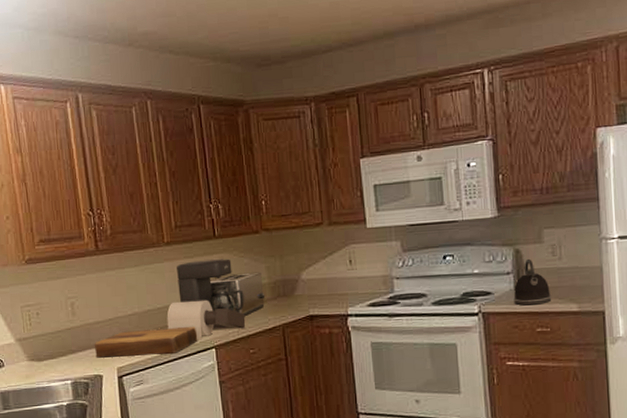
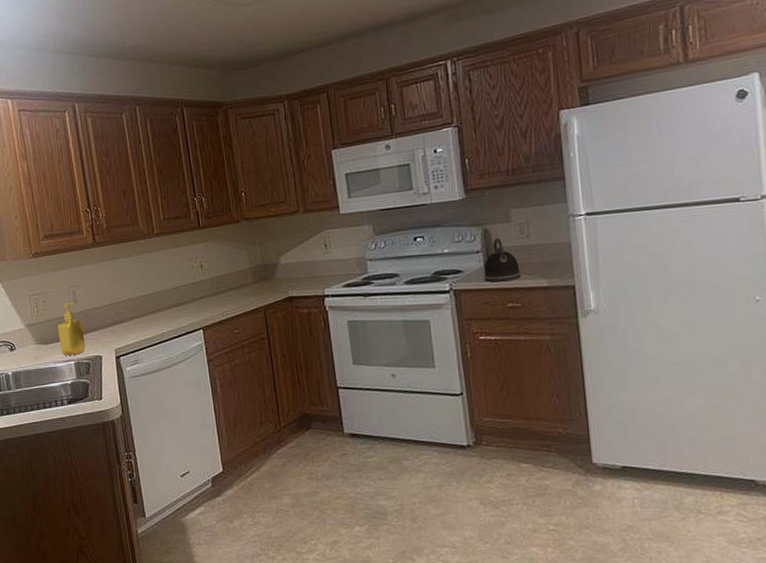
soap dispenser: none [53,315,84,374] -> present [58,302,86,356]
cutting board: present [95,327,198,358] -> none [94,310,187,341]
paper towel holder: present [167,299,246,341] -> none [158,285,230,323]
coffee maker: present [177,258,245,312] -> none [166,247,228,296]
toaster: present [210,272,265,316] -> none [196,258,247,299]

